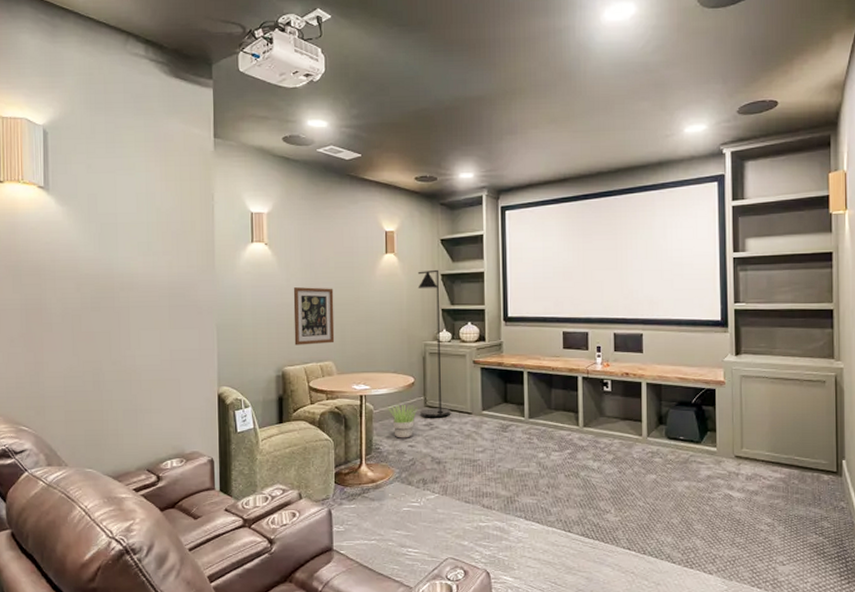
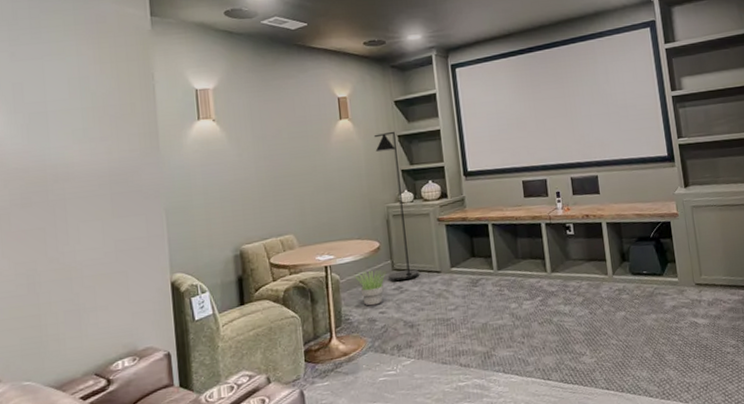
wall art: present [293,287,335,345] -> none [246,159,294,222]

